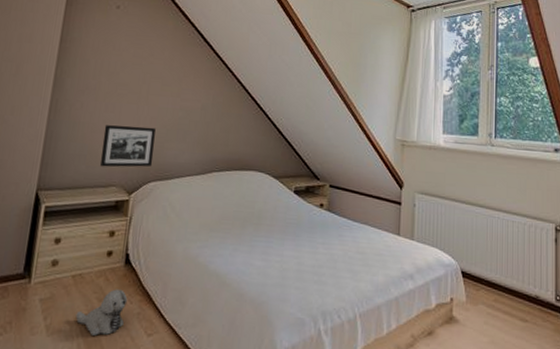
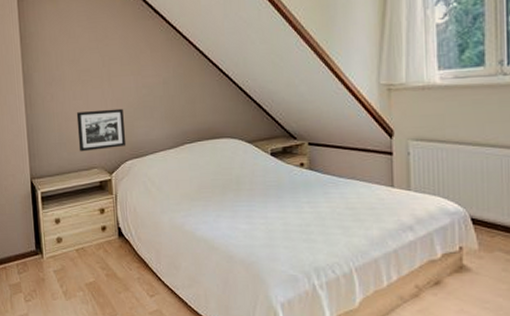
plush toy: present [75,289,128,336] -> none [86,259,127,298]

